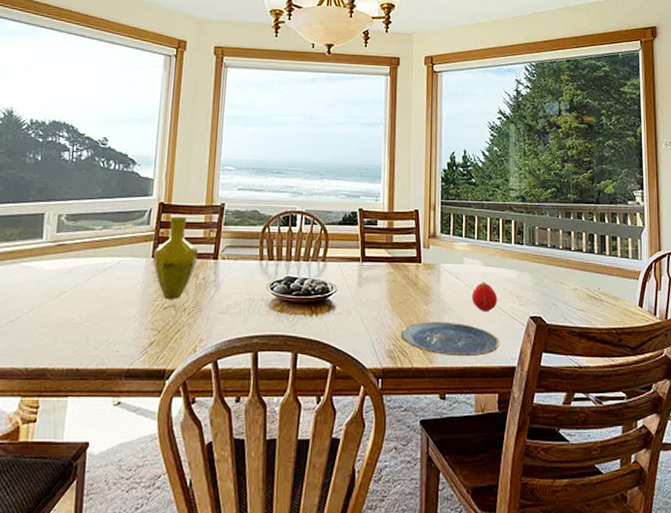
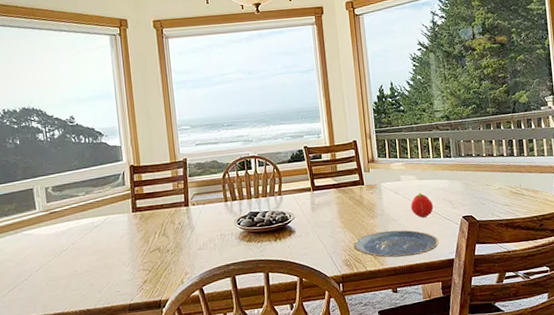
vase: present [152,216,198,299] -> none [132,174,171,244]

